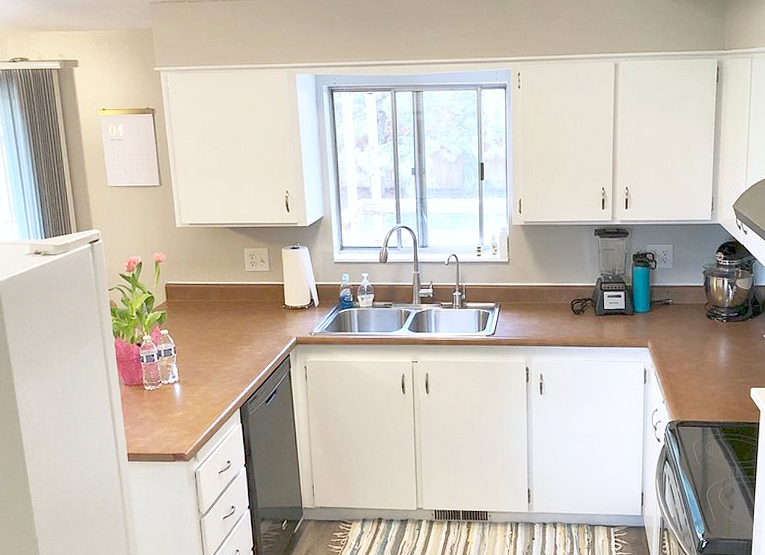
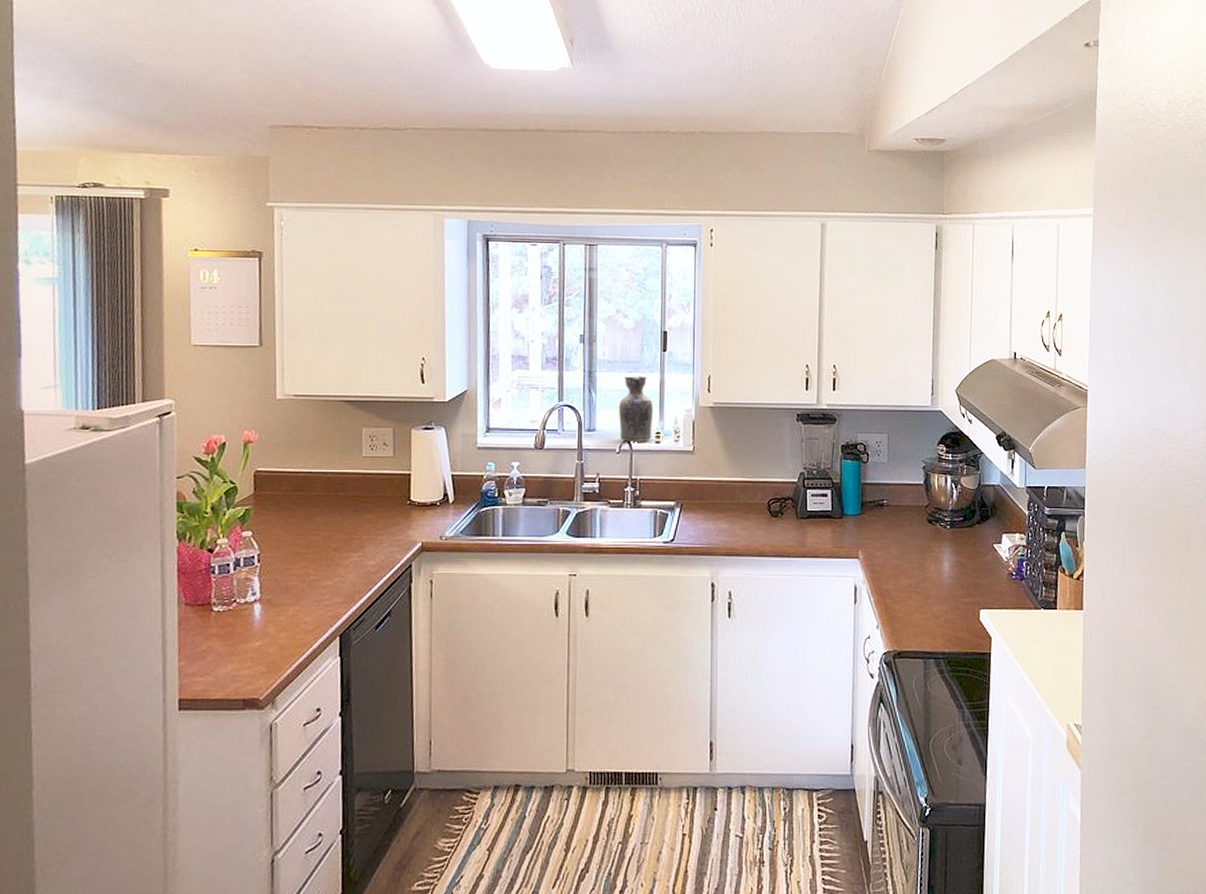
ceramic jug: none [446,201,475,256] -> present [619,376,654,442]

